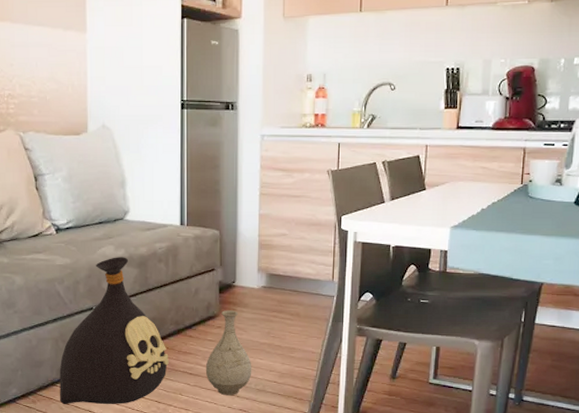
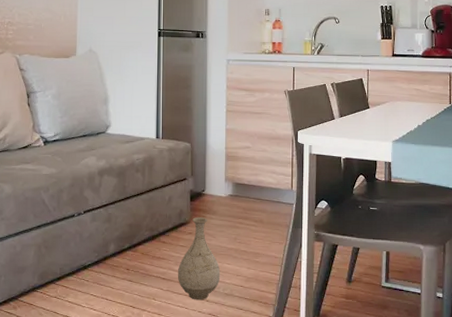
bag: present [59,257,169,404] -> none [40,167,144,310]

